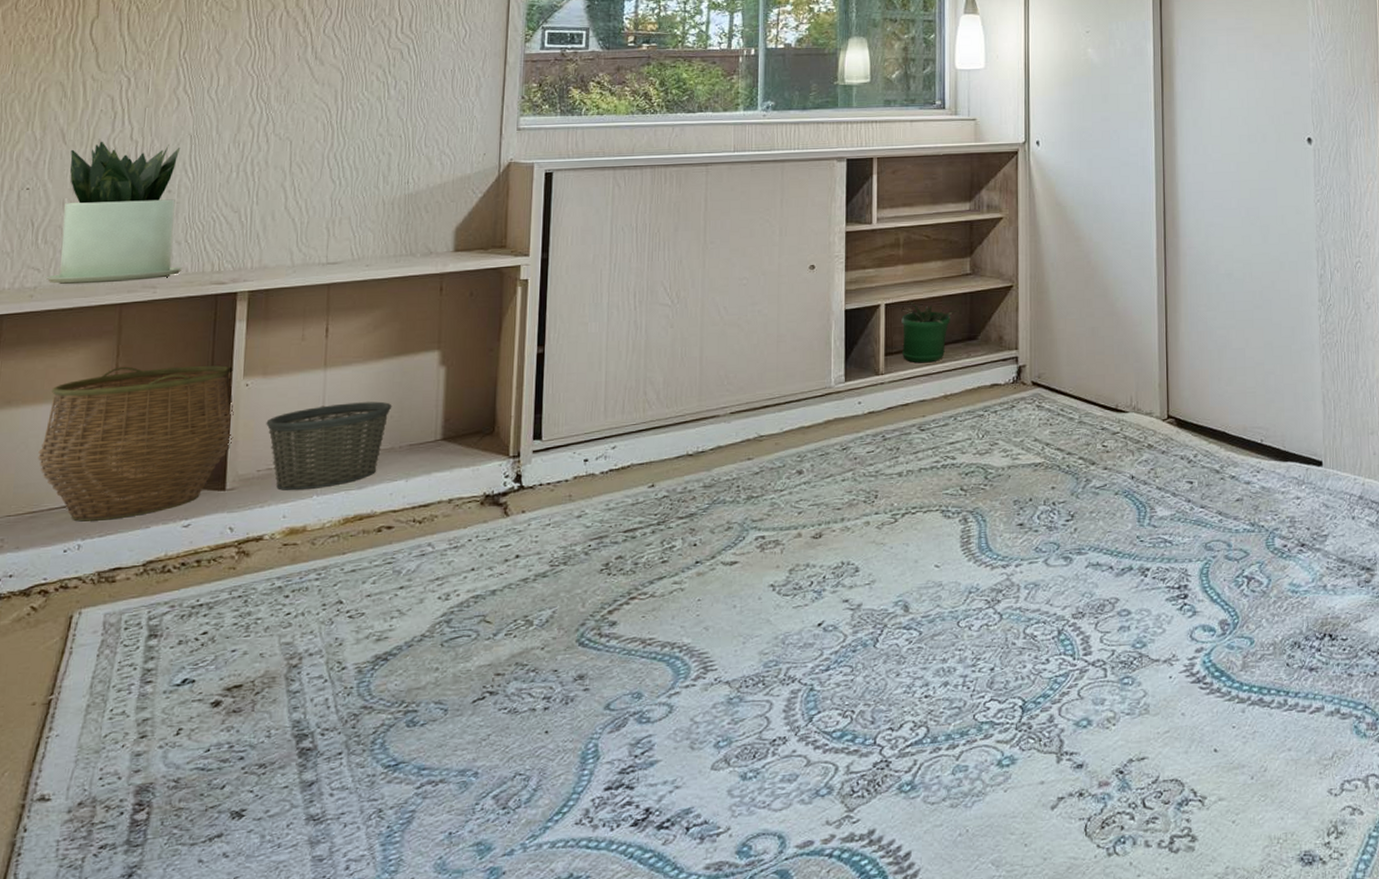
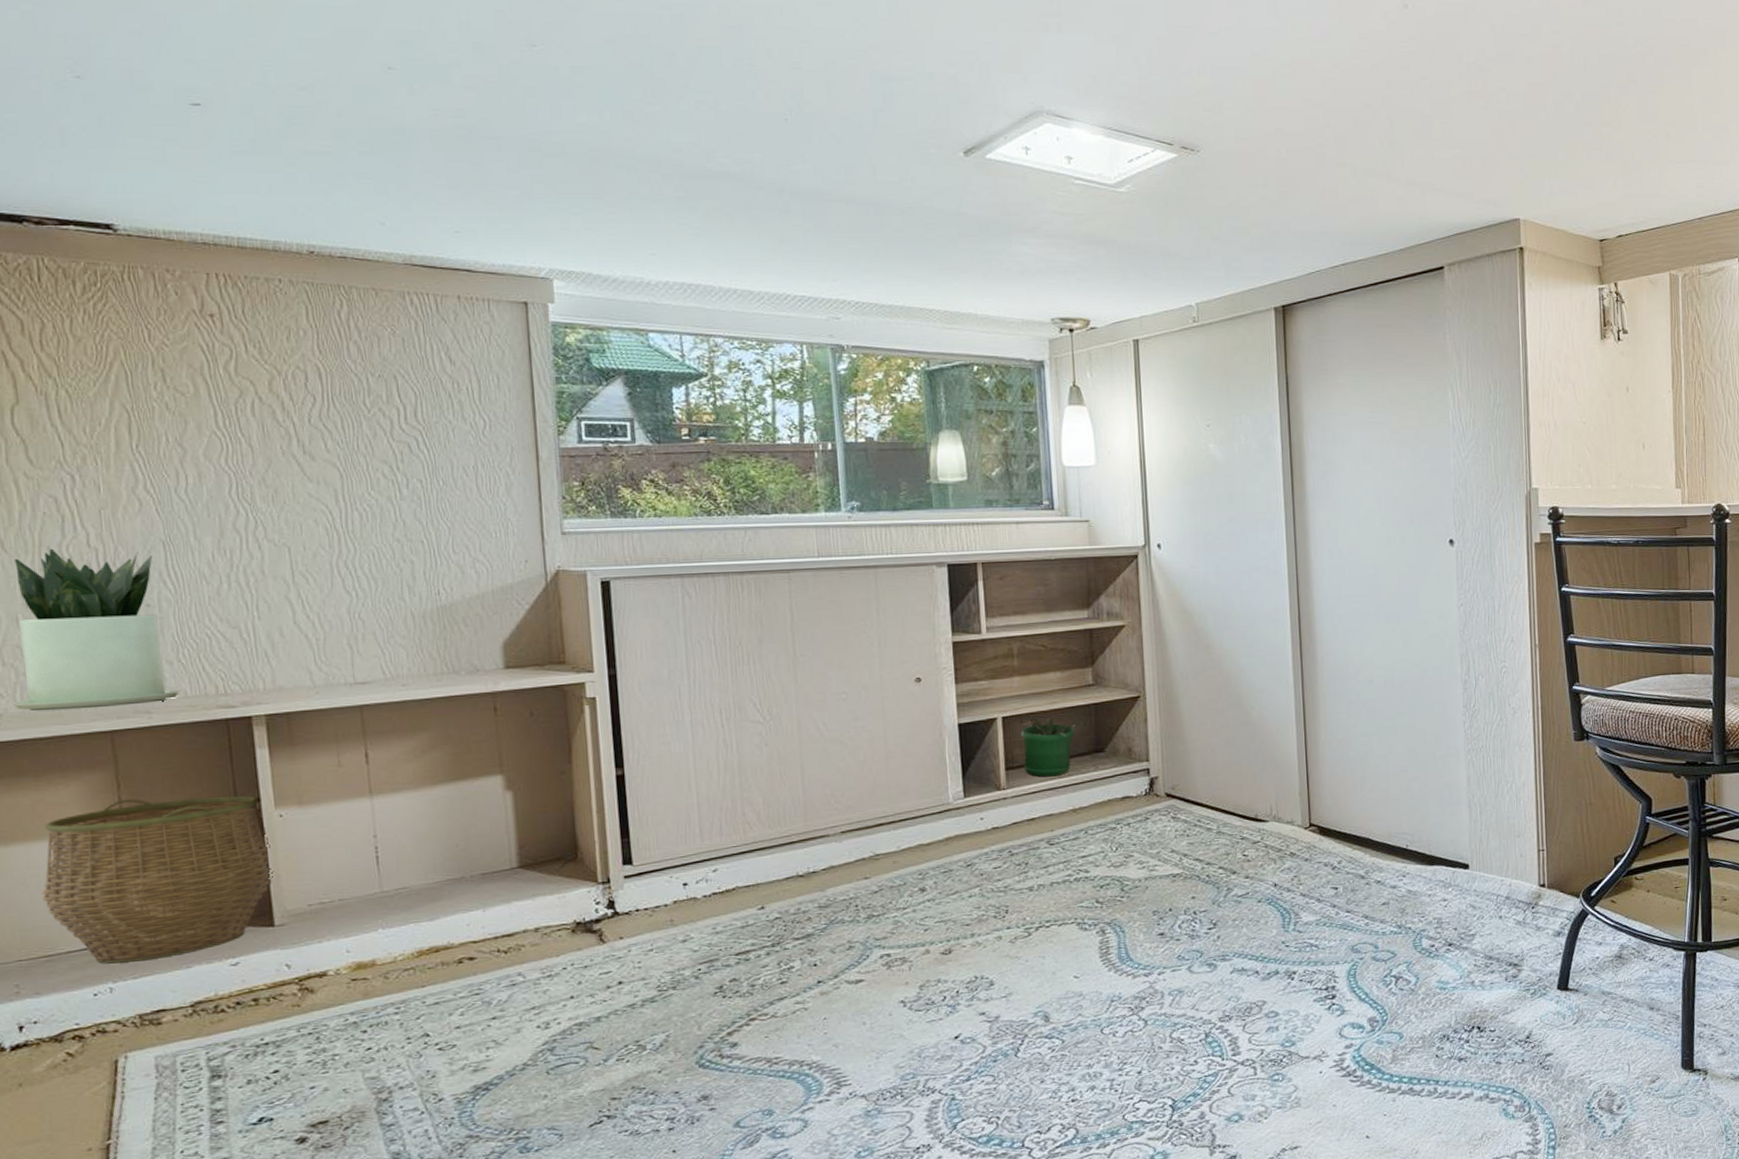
basket: present [266,401,392,491] -> none [310,829,456,925]

